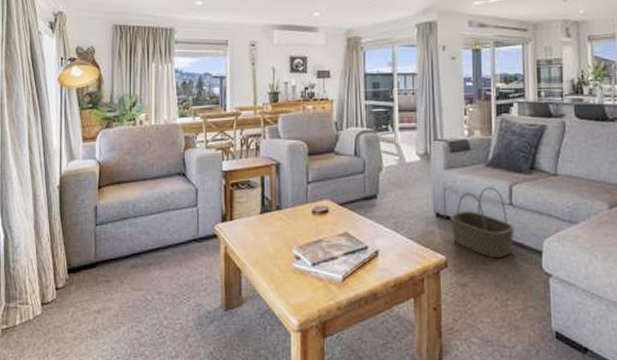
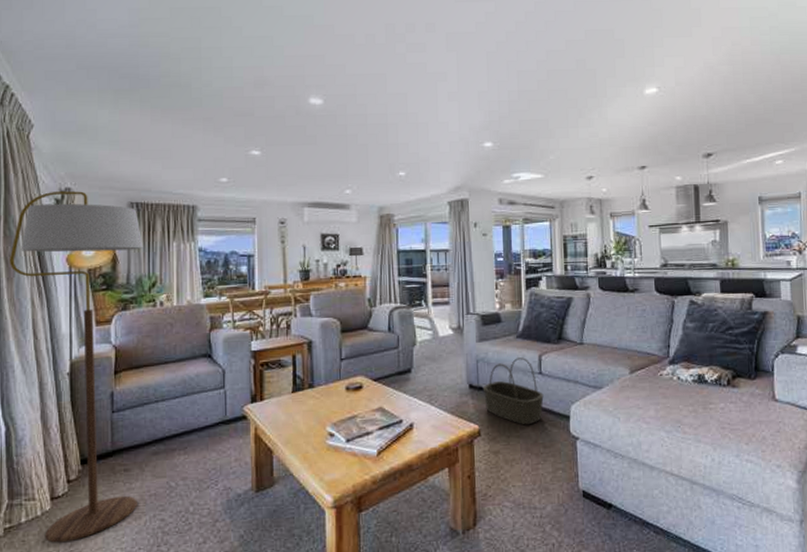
floor lamp: none [9,14,125,347] -> present [9,190,143,543]

